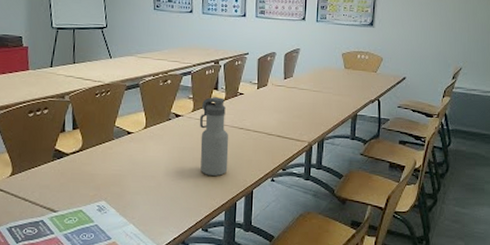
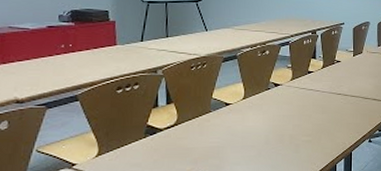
water bottle: present [199,97,229,176] -> none [298,65,328,141]

